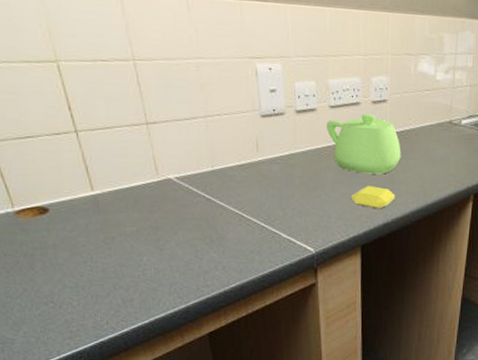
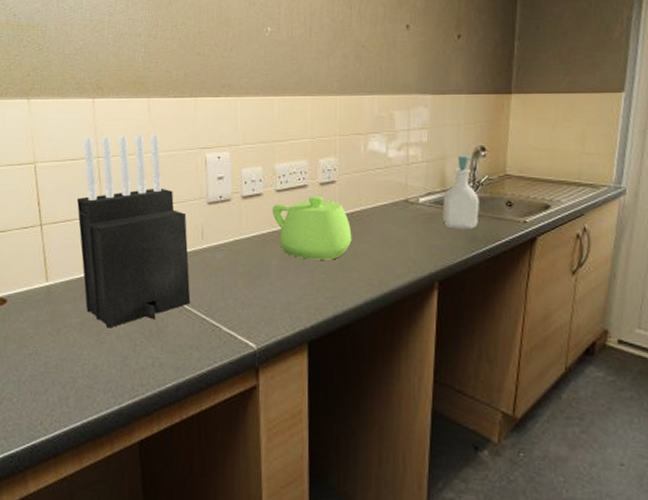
knife block: none [113,35,249,236] -> present [76,134,191,328]
soap bar: present [350,185,395,209] -> none [297,273,346,299]

